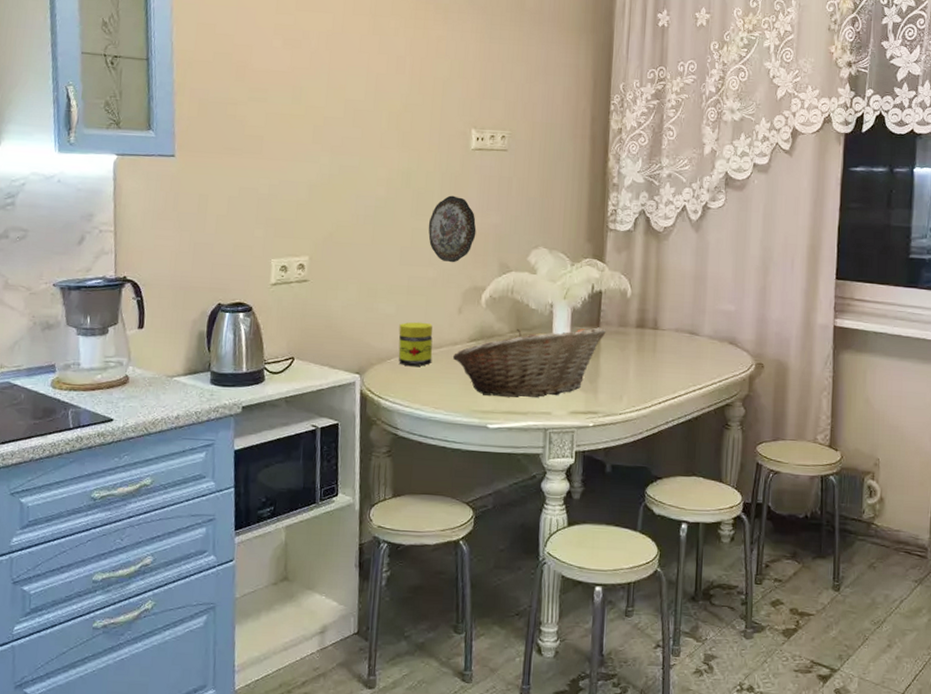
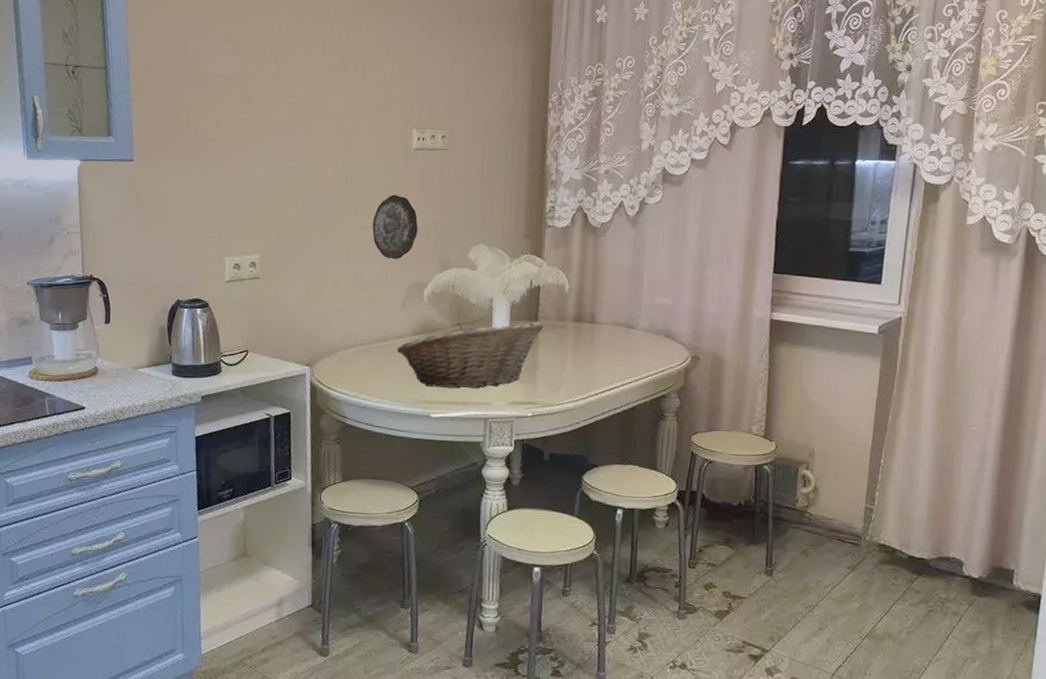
jar: present [398,322,433,367] -> none [345,316,378,359]

